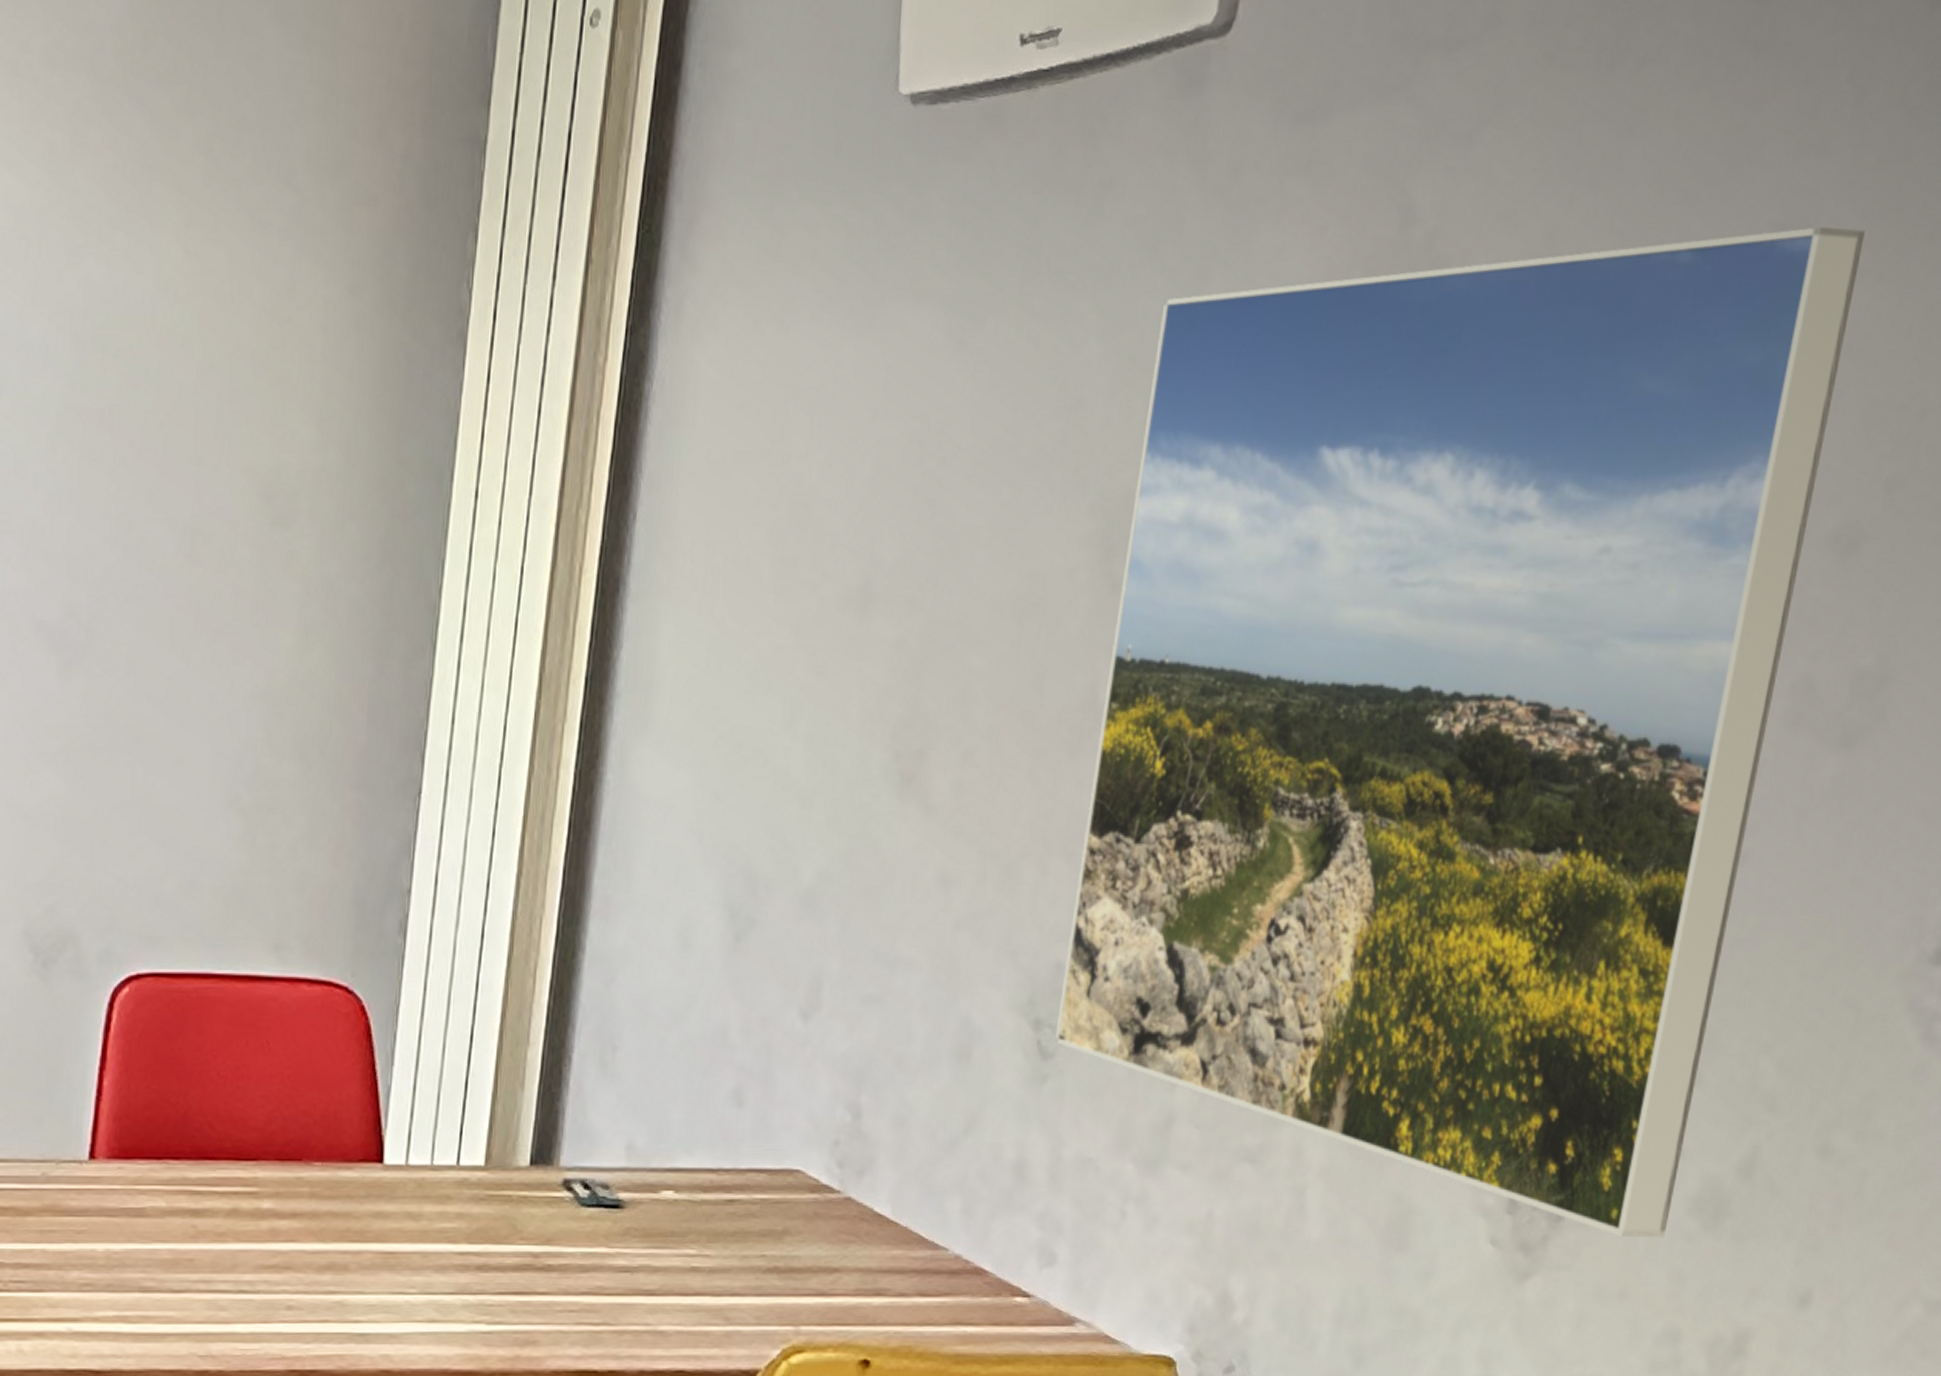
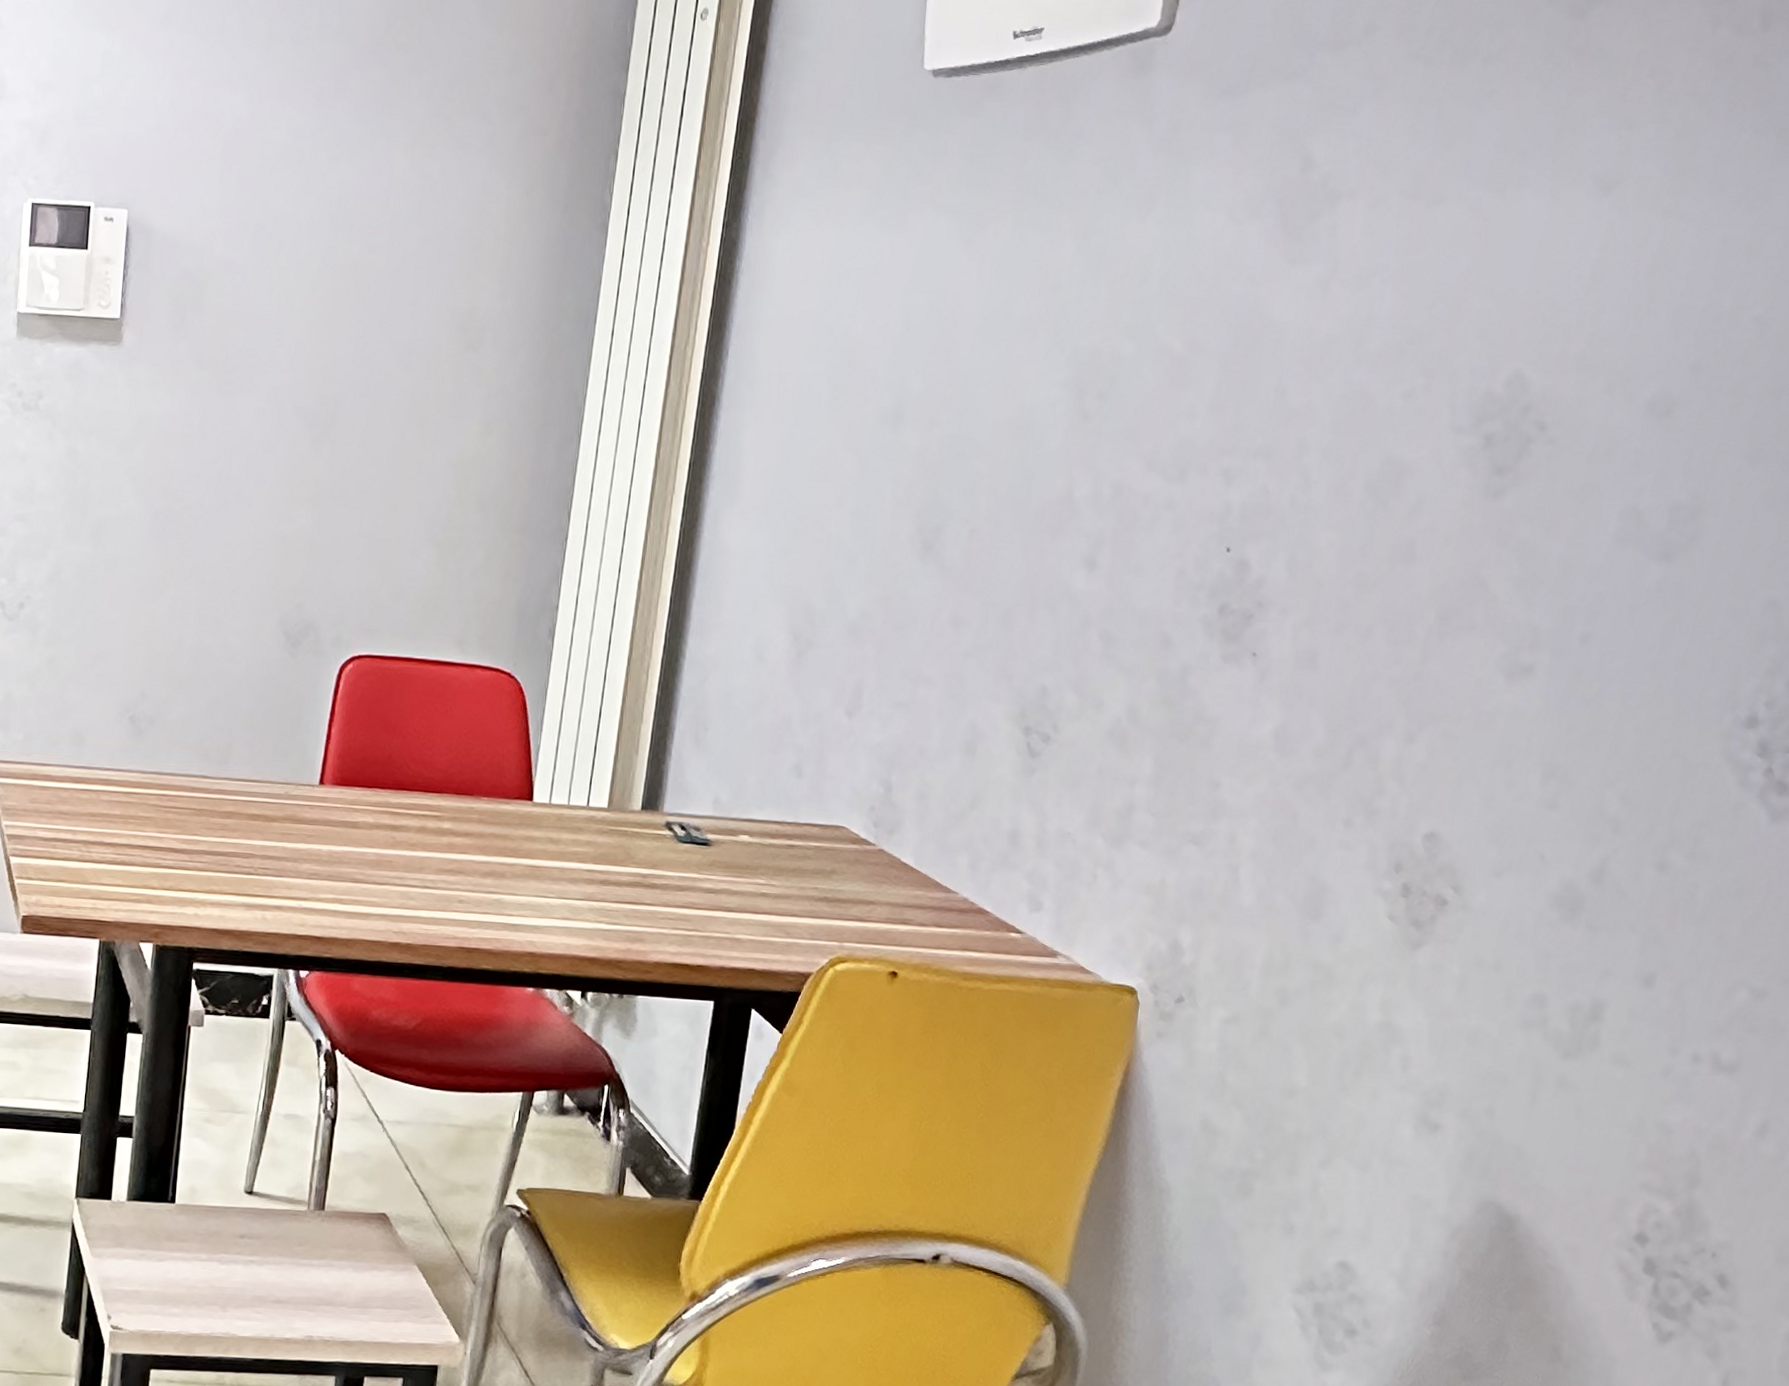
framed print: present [1054,227,1865,1238] -> none [1041,179,1667,924]

